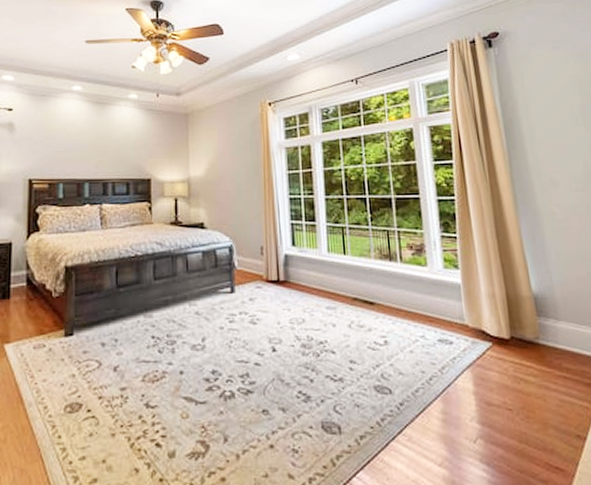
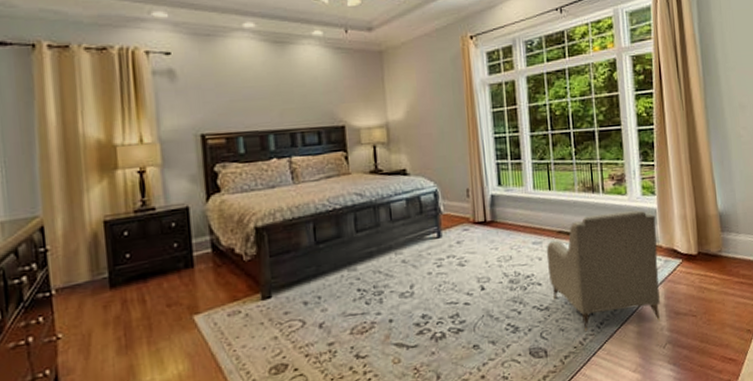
armchair: none [340,283,469,412] -> present [546,210,660,332]

